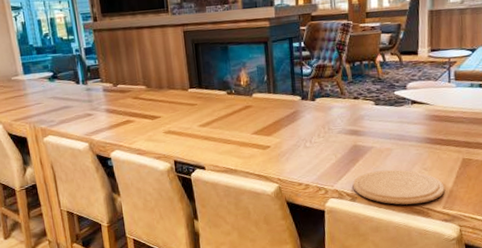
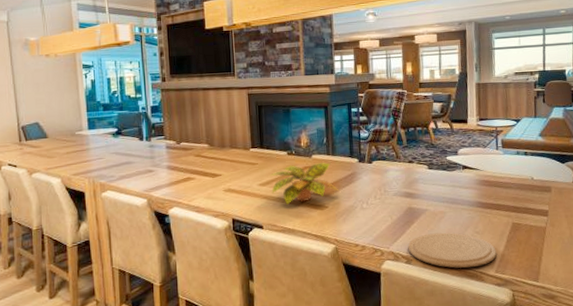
plant: none [209,101,282,145] -> present [269,163,340,205]

